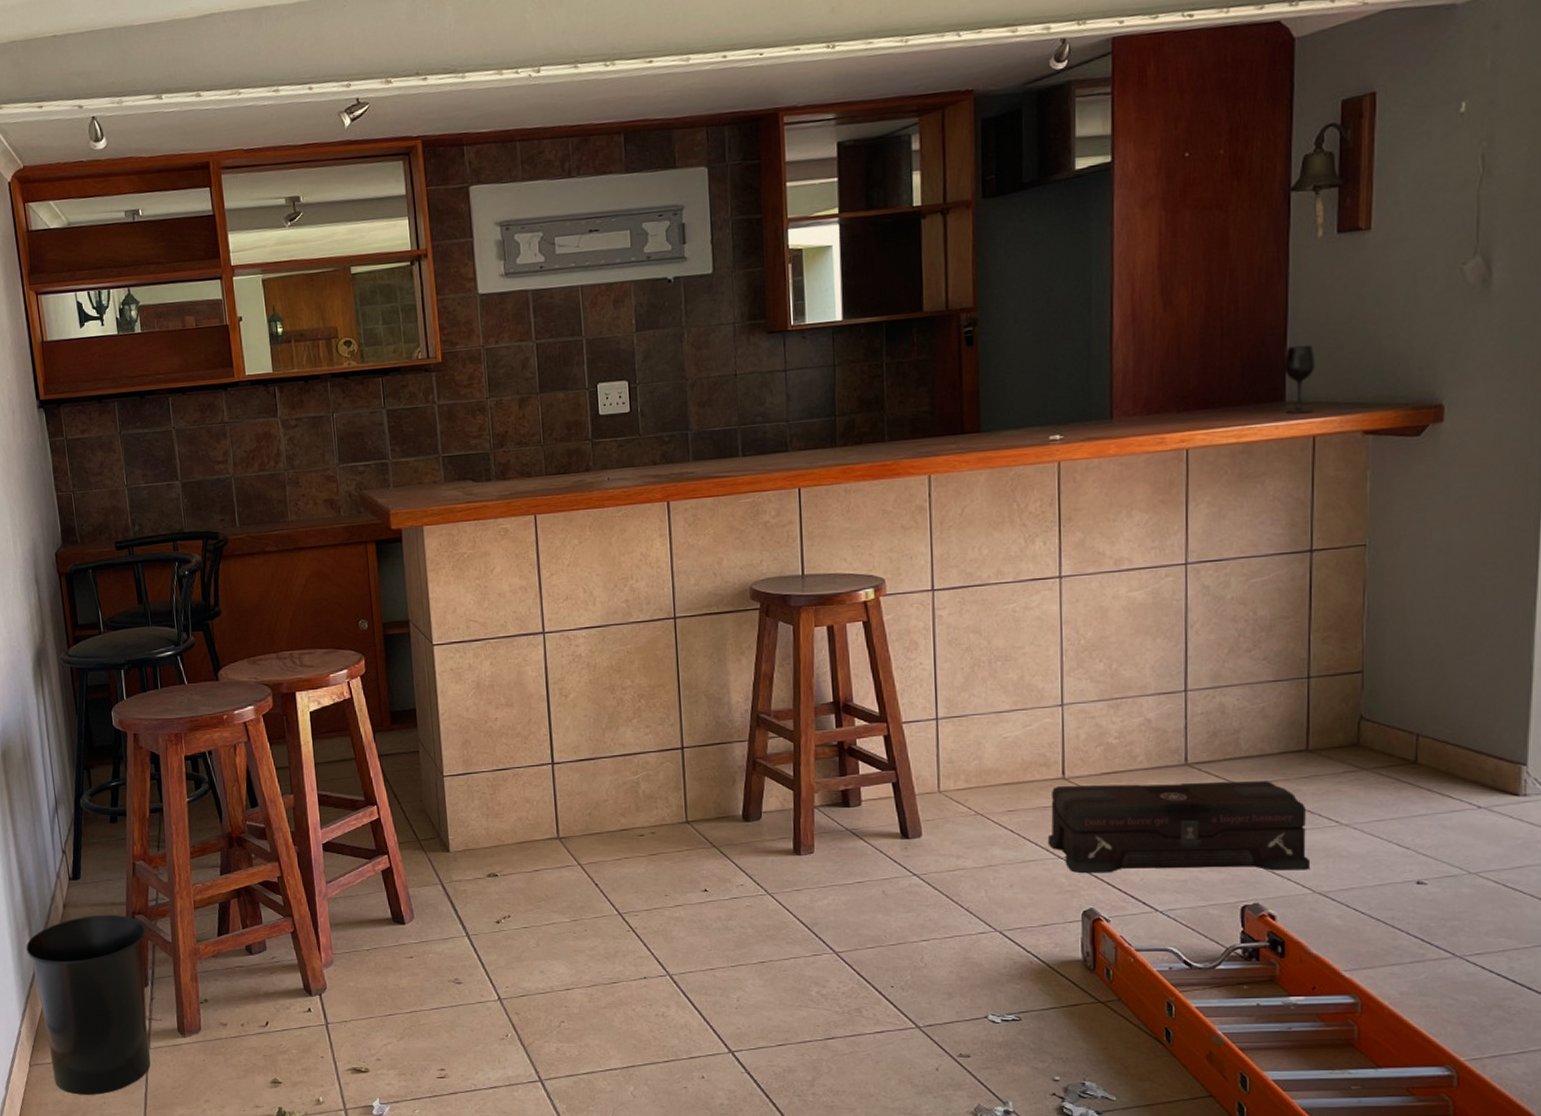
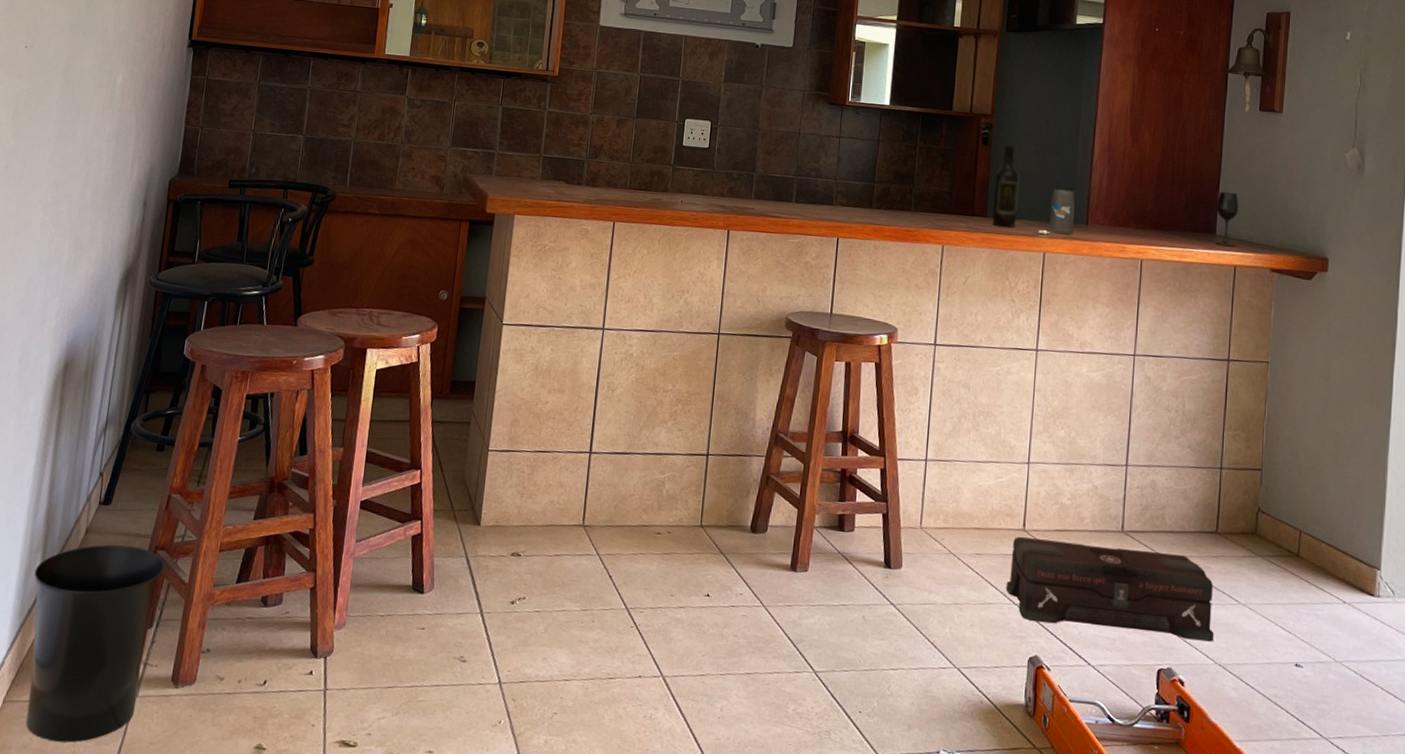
wine bottle: none [986,339,1019,442] -> present [992,145,1020,229]
beer mug: none [1061,381,1096,436] -> present [1048,189,1075,235]

